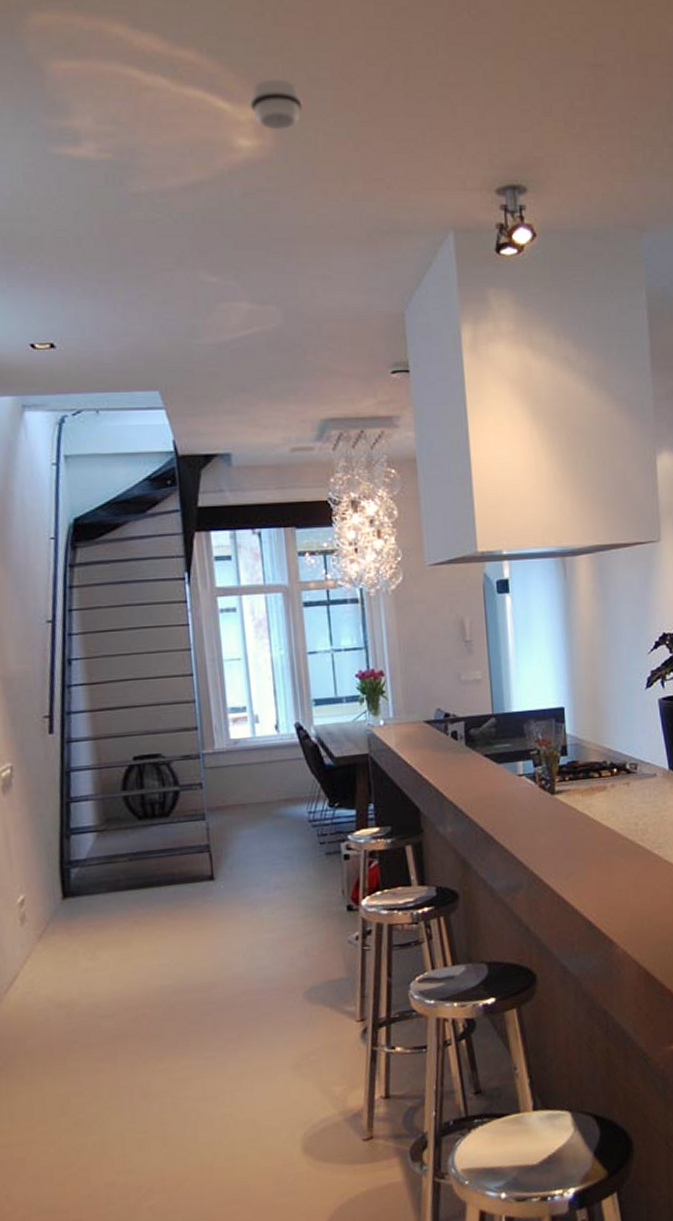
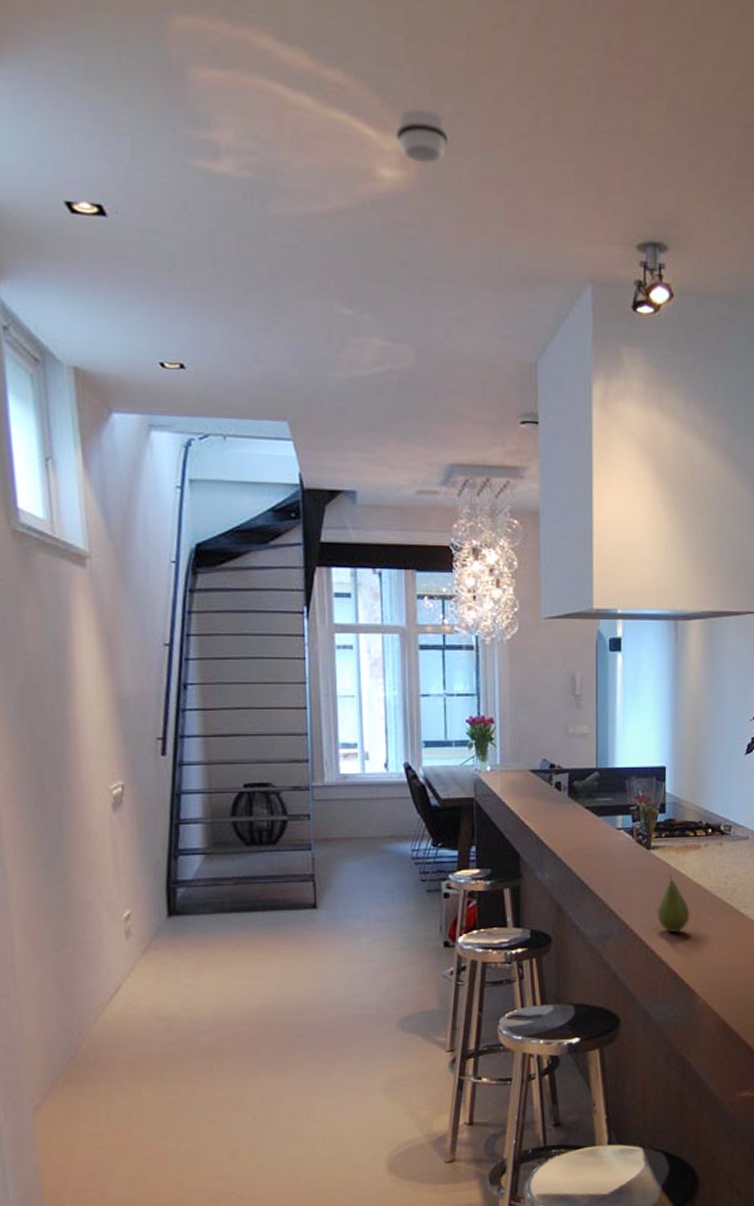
fruit: none [566,820,601,880] -> present [657,875,690,932]

